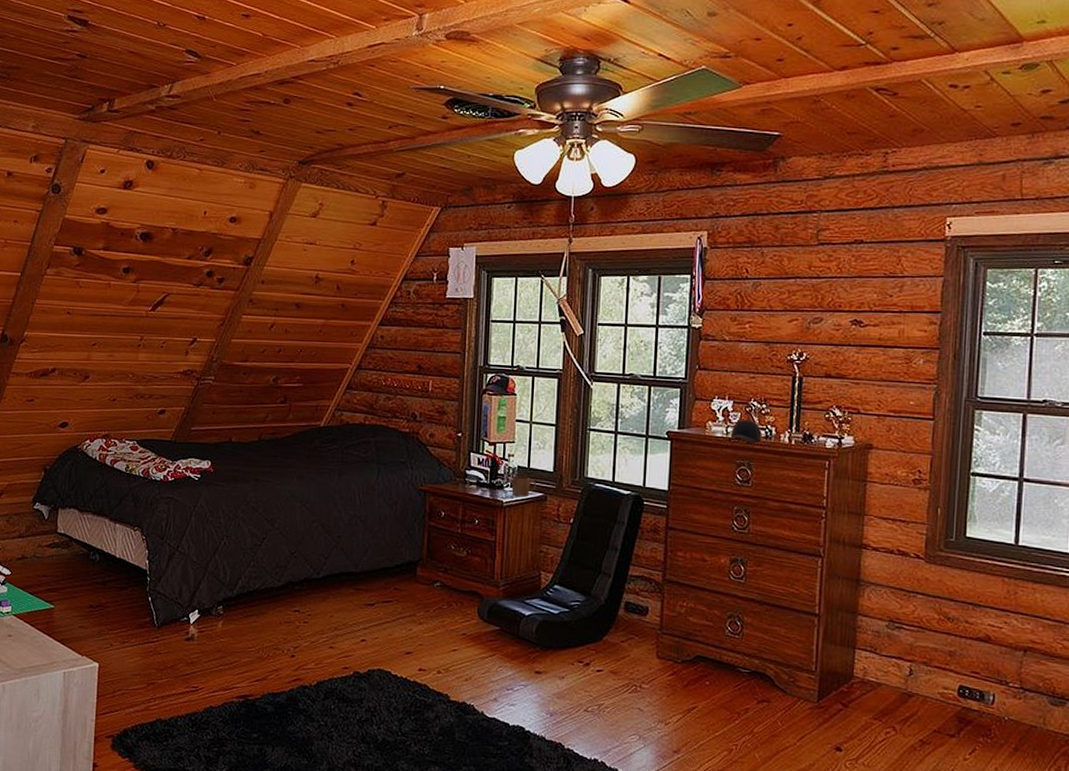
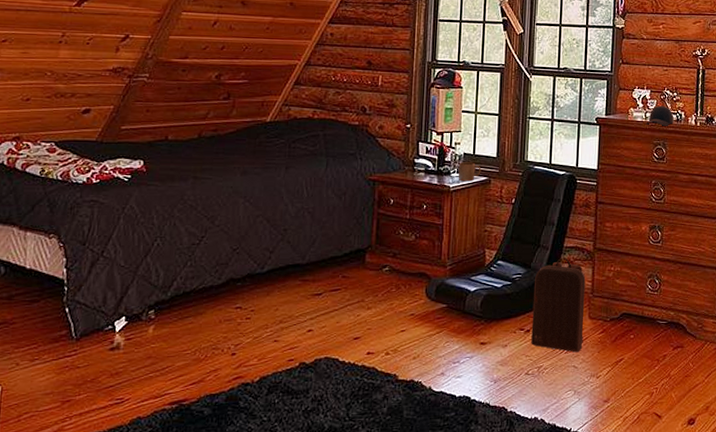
backpack: none [591,587,653,694] -> present [531,258,586,353]

